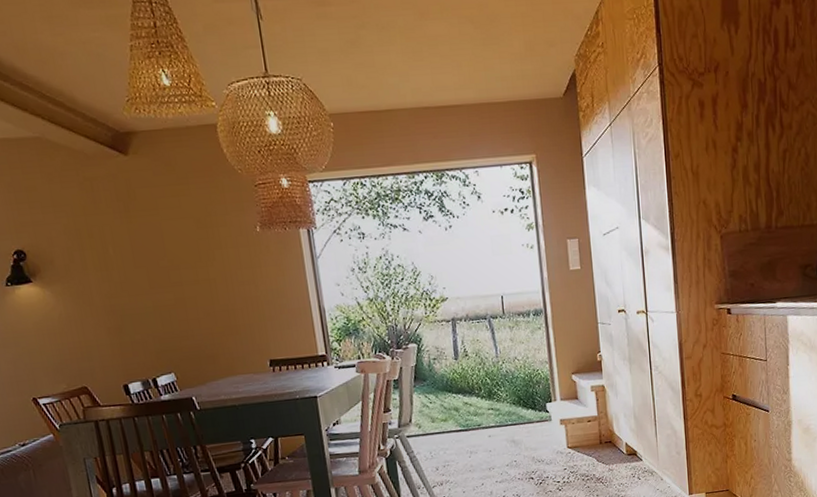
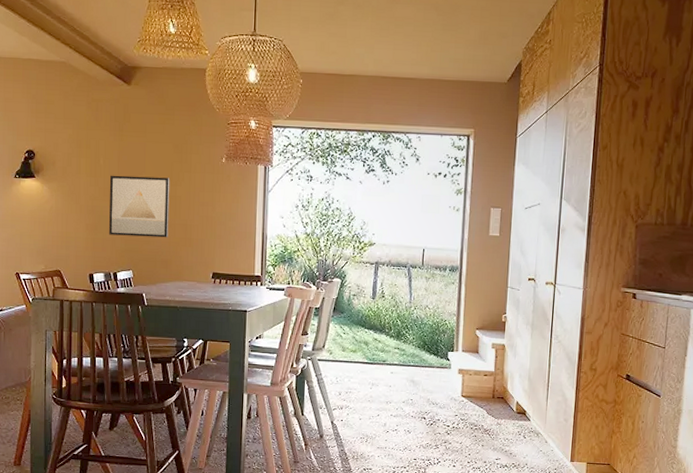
wall art: none [125,259,210,336] -> present [109,175,170,238]

